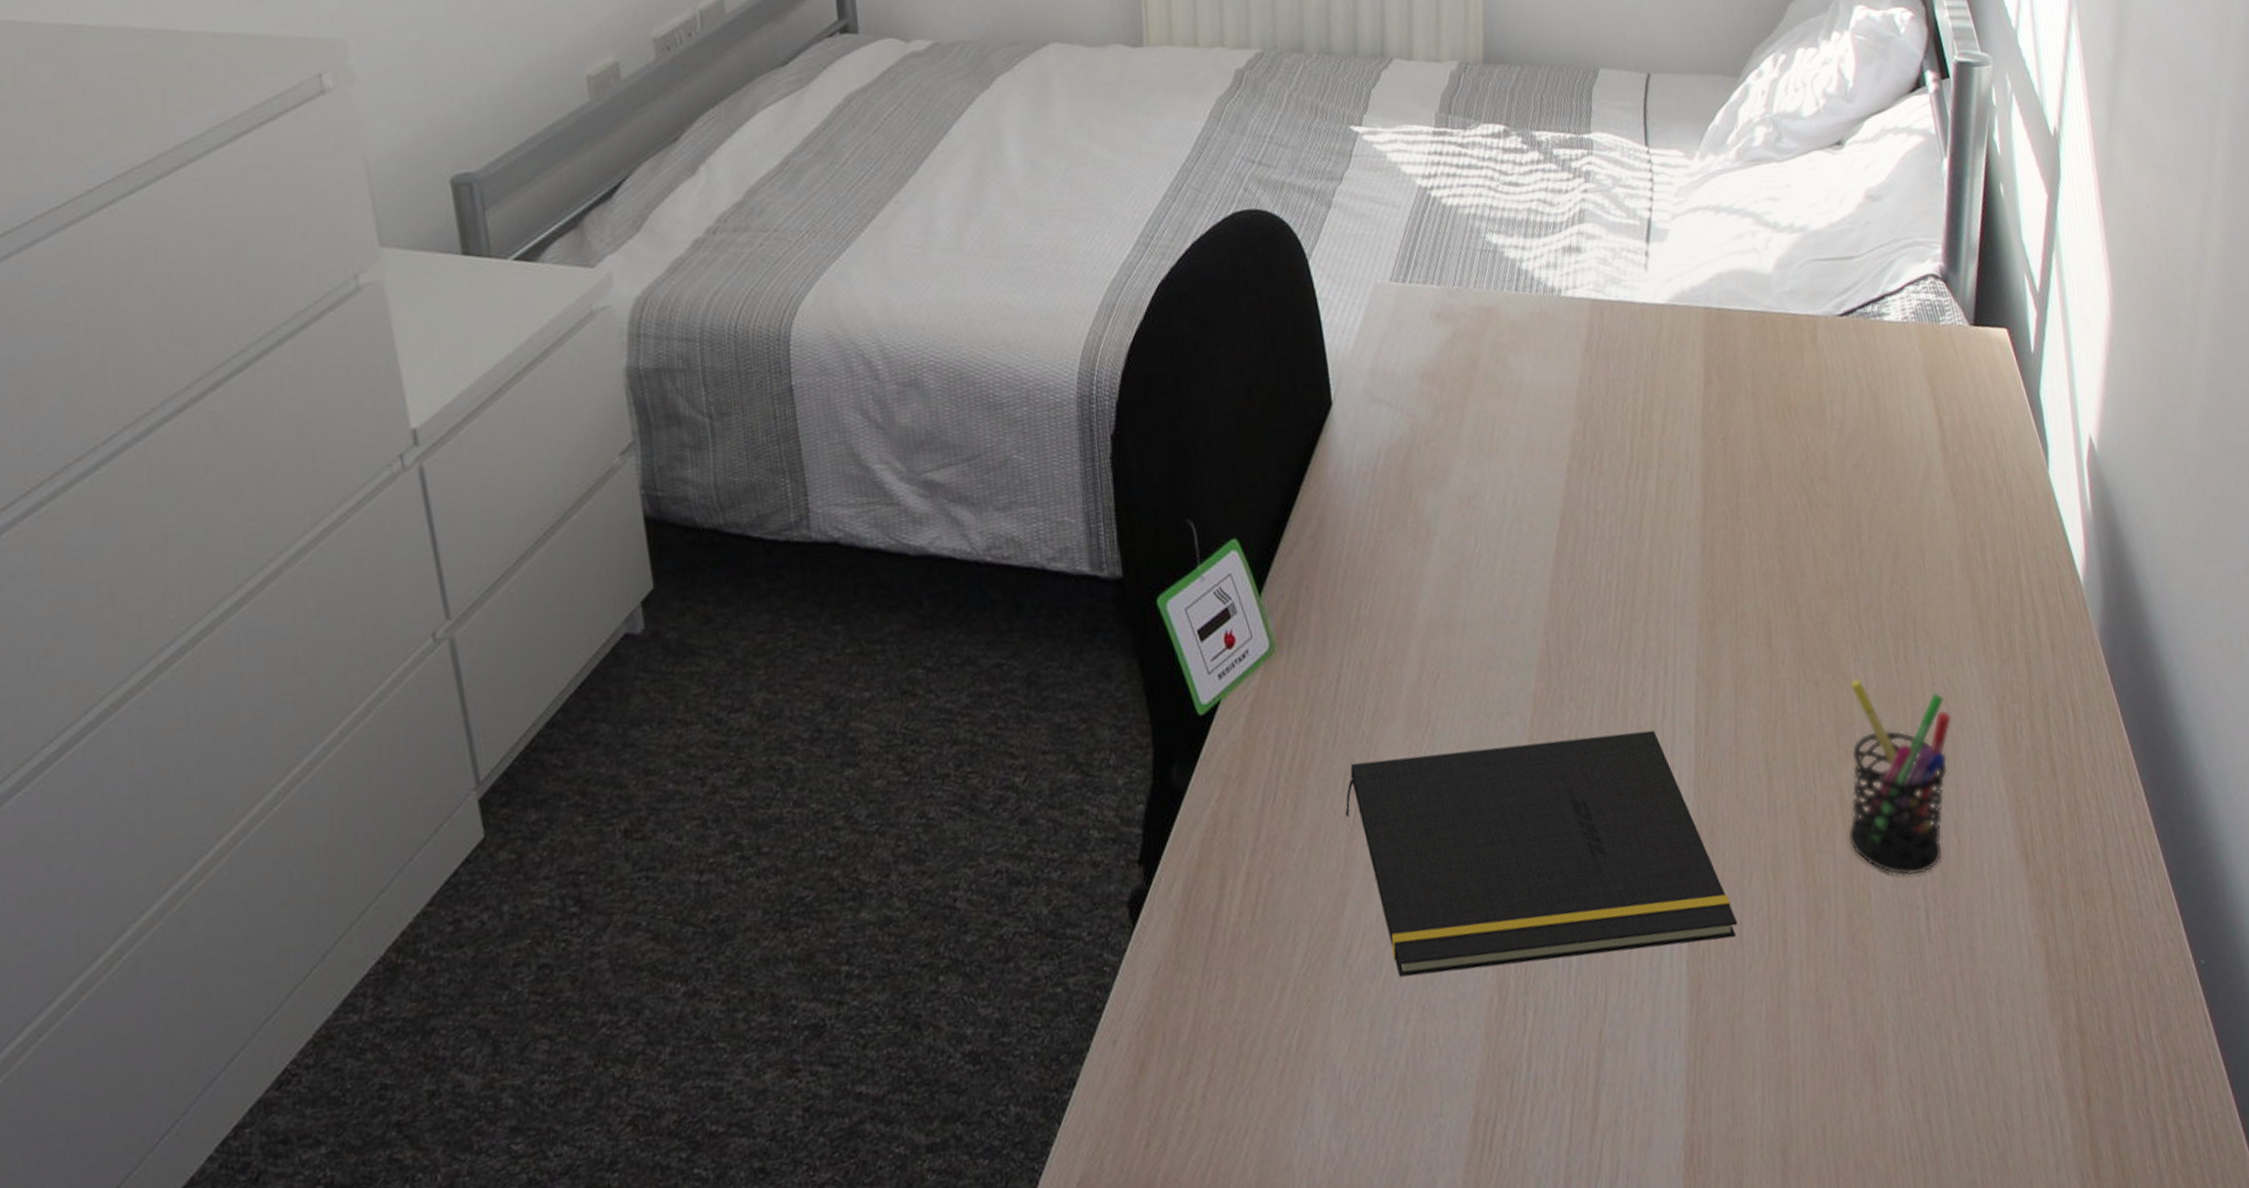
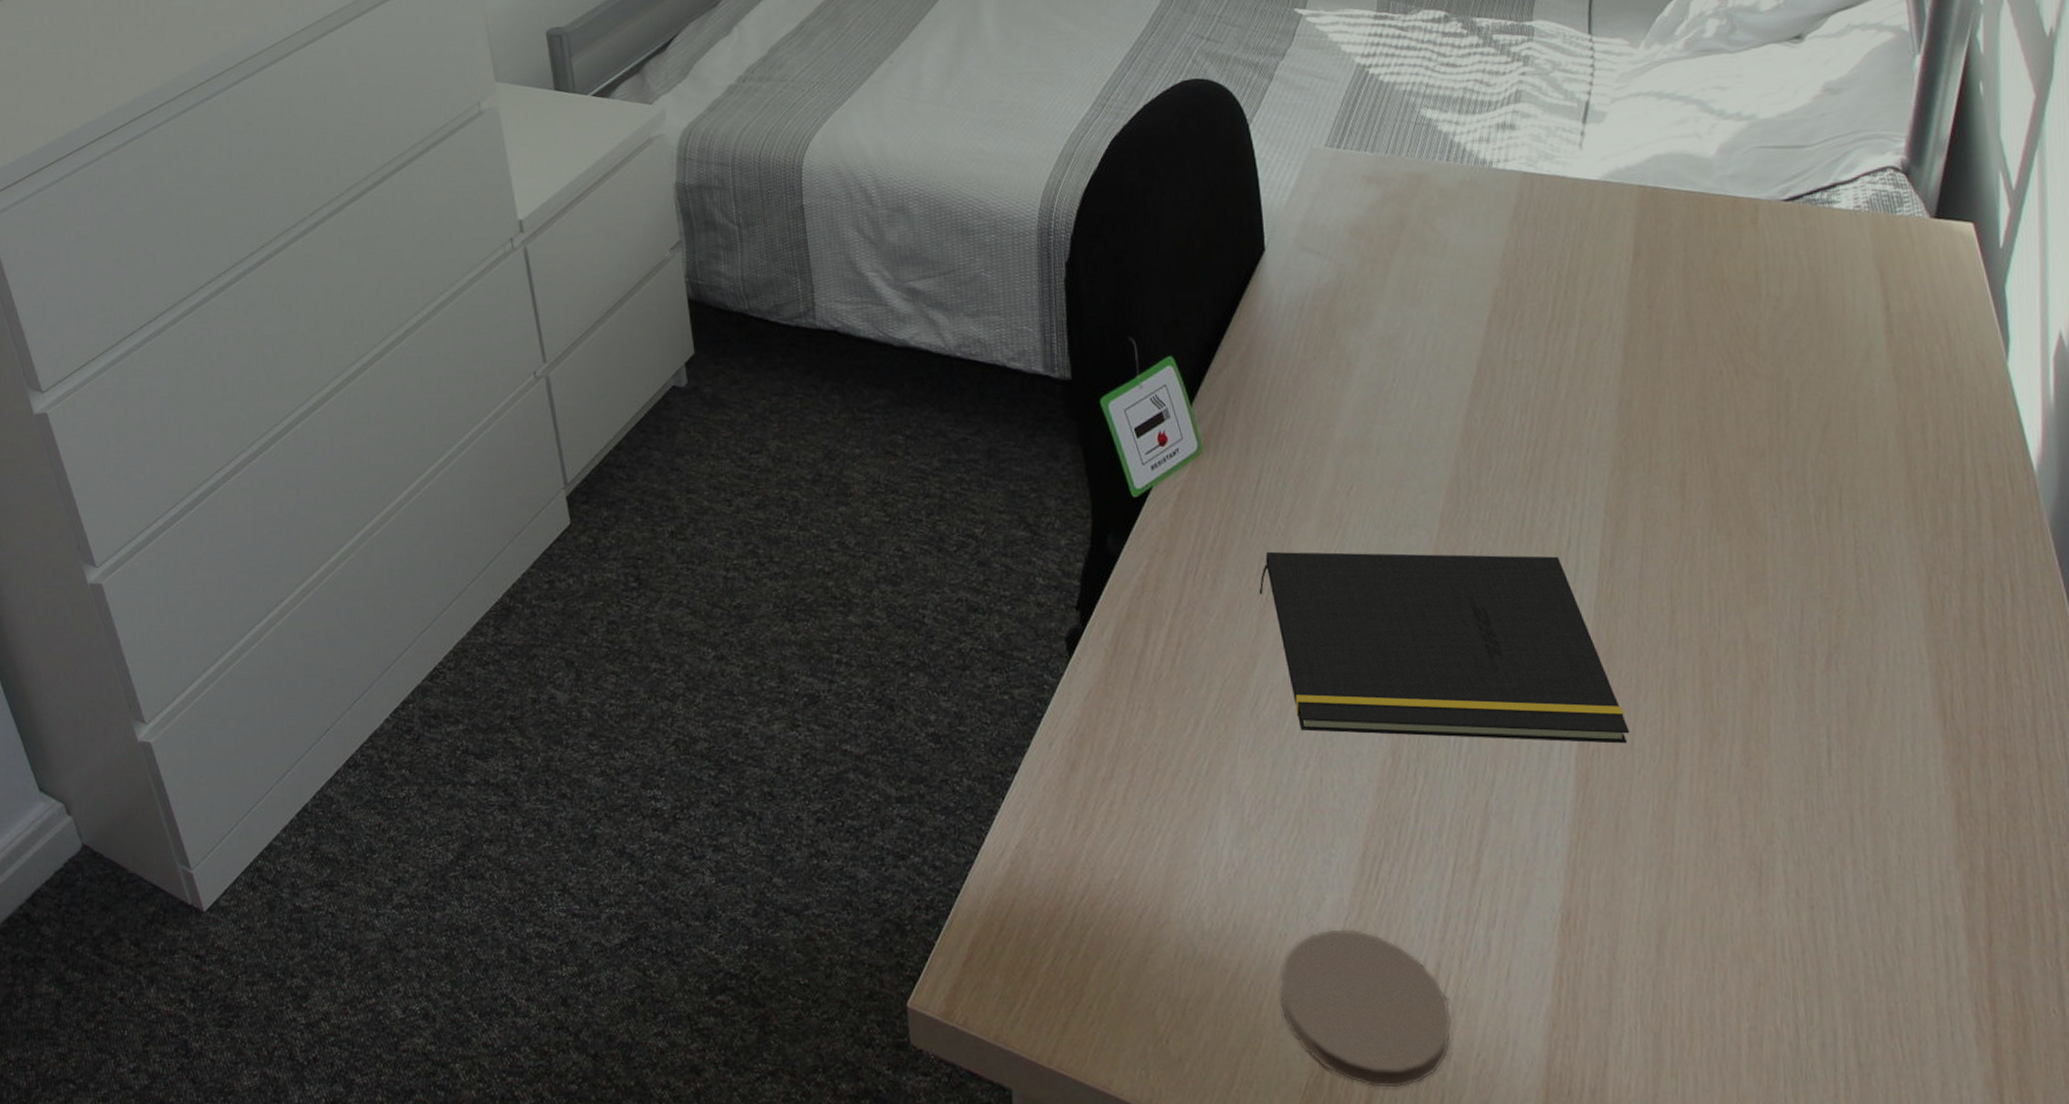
pen holder: present [1848,679,1952,876] -> none [1751,535,1873,715]

